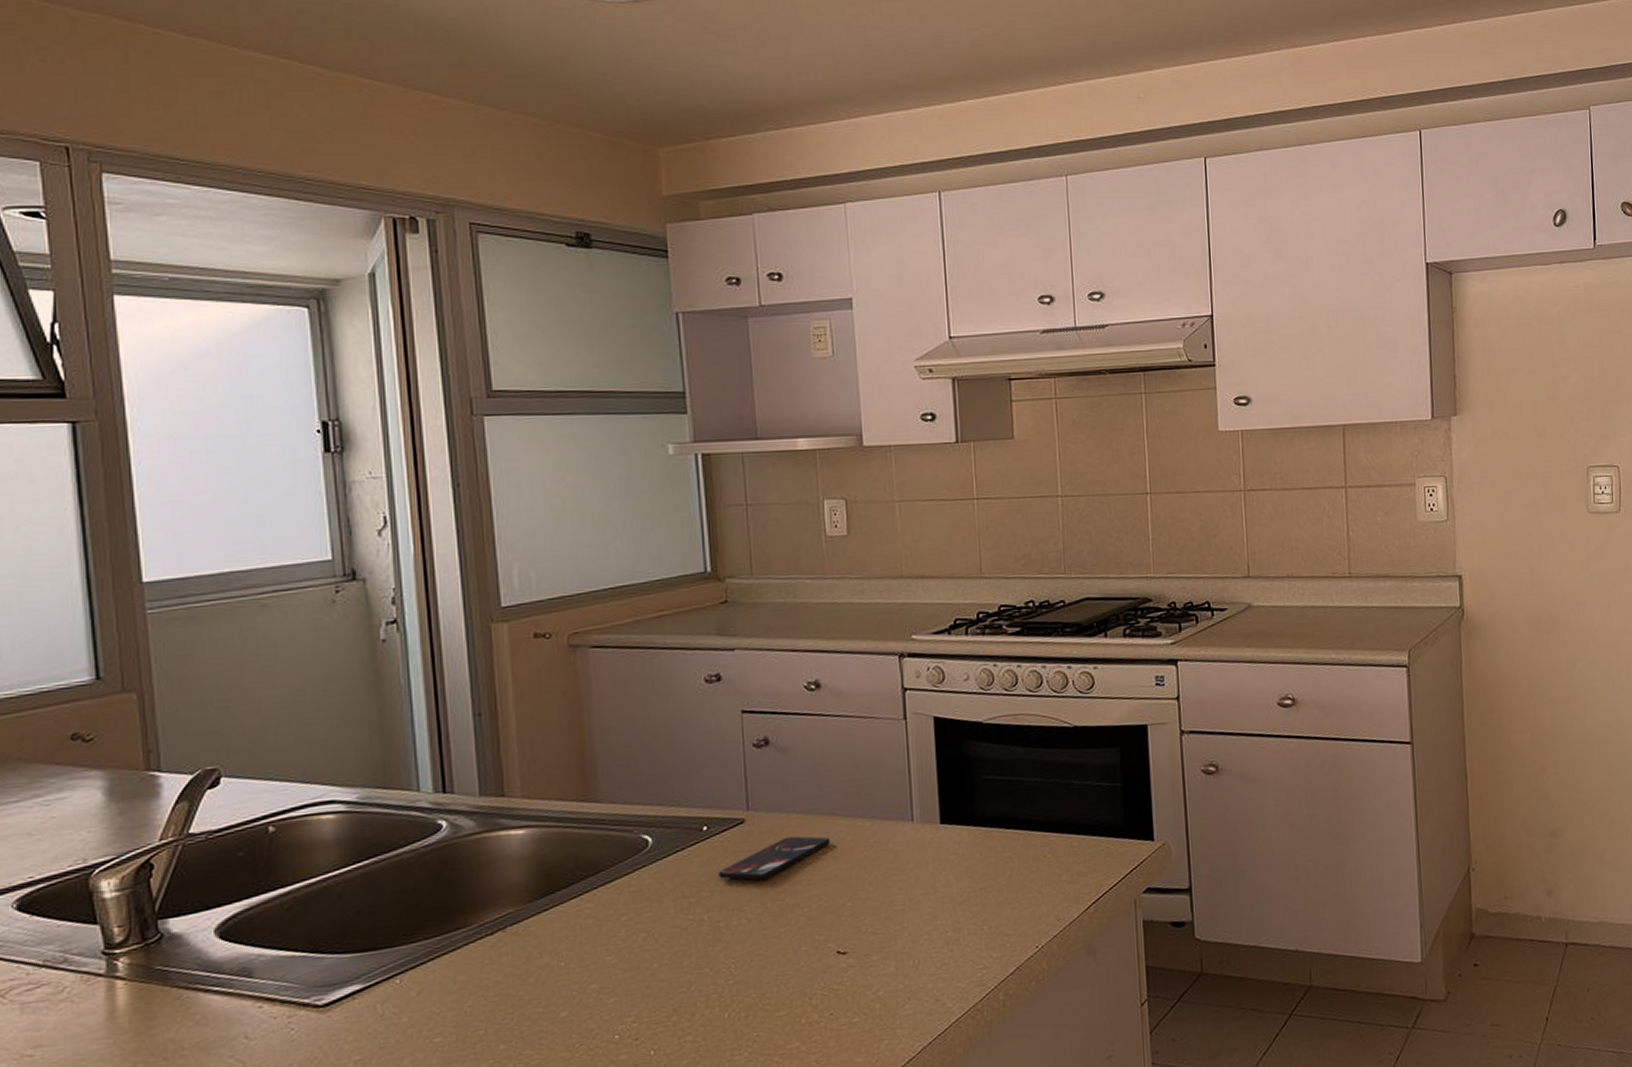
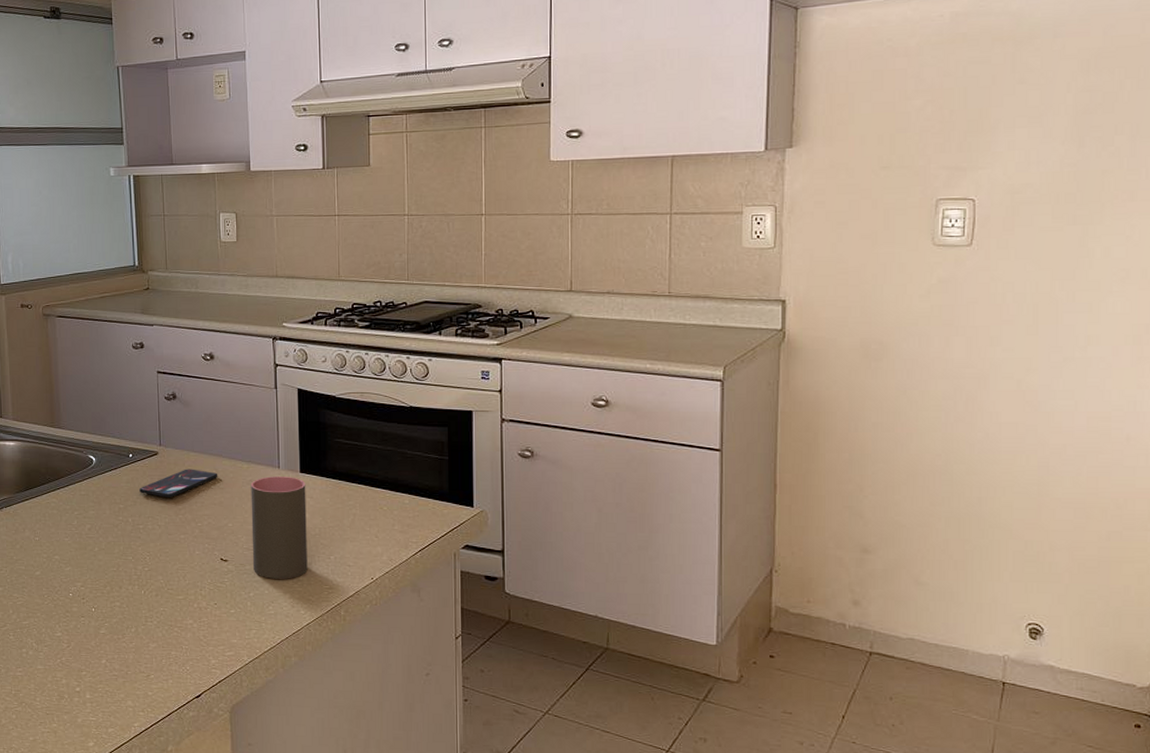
cup: none [875,830,955,968] -> present [250,476,308,579]

